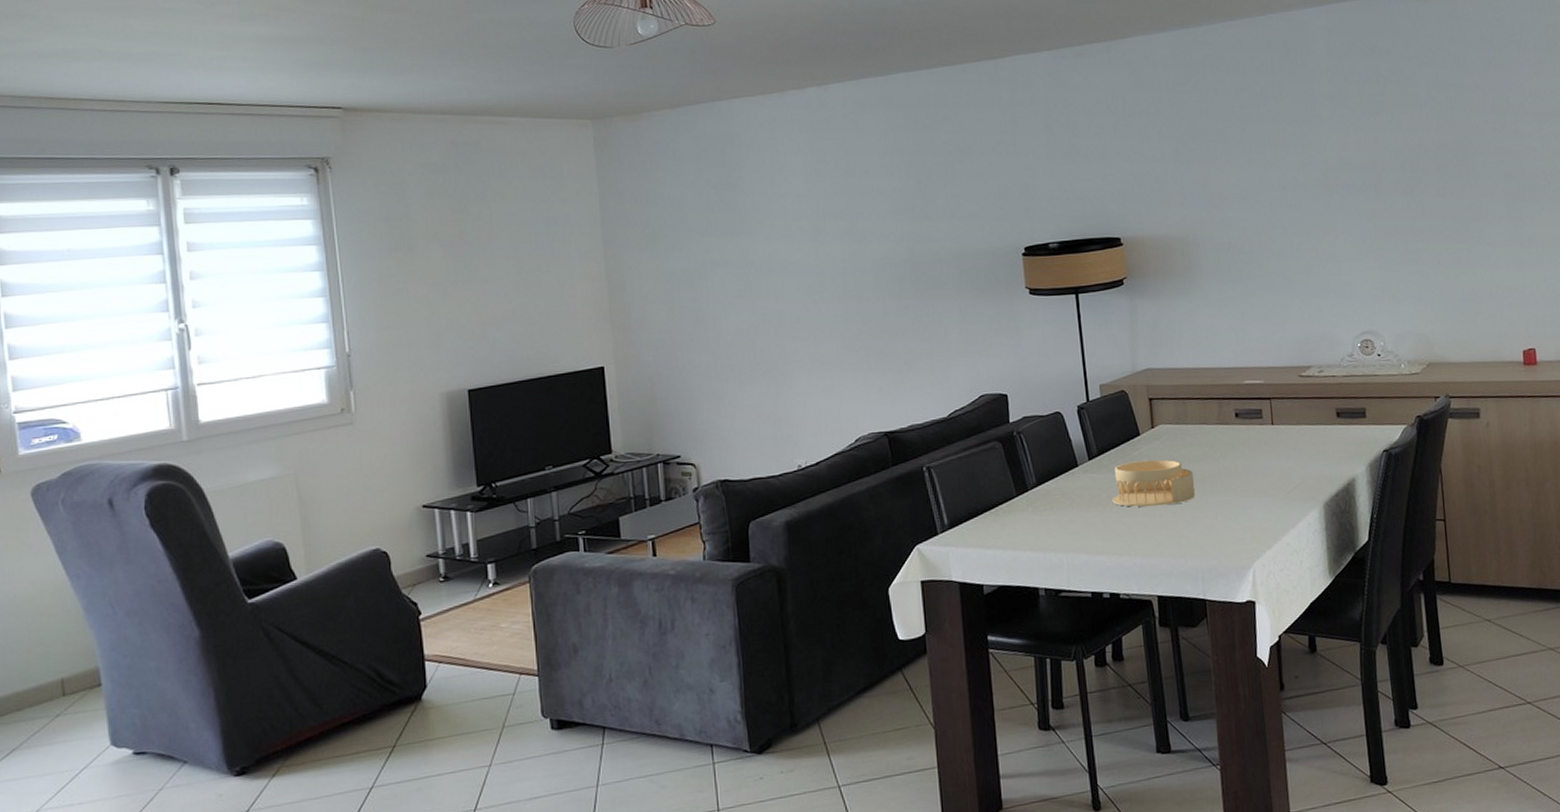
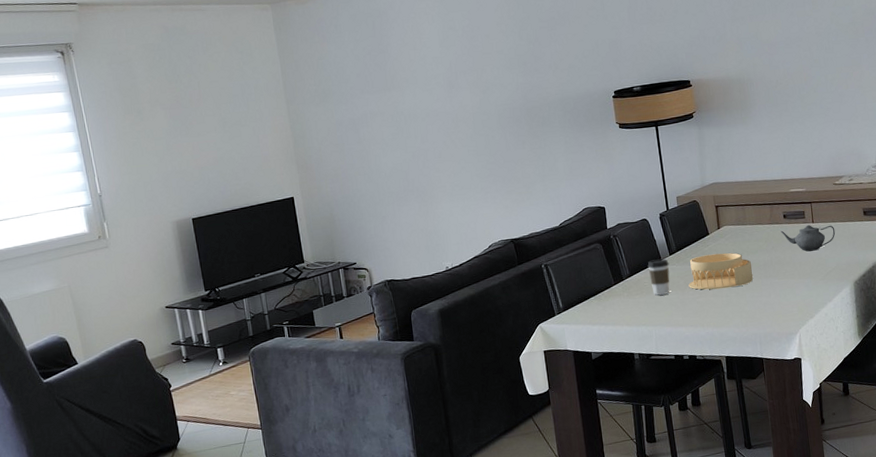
coffee cup: none [1060,464,1088,512] -> present [647,259,670,296]
teapot: none [1231,427,1301,462] -> present [780,225,836,252]

